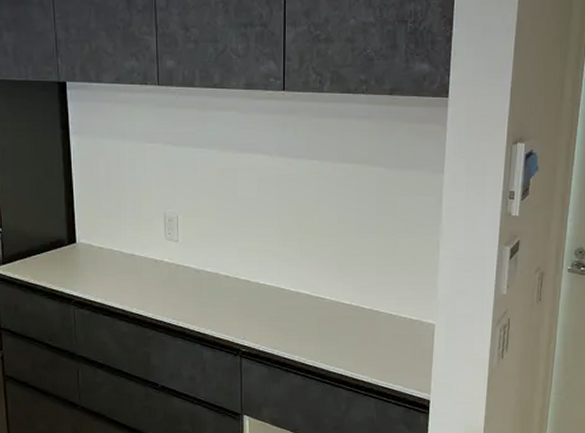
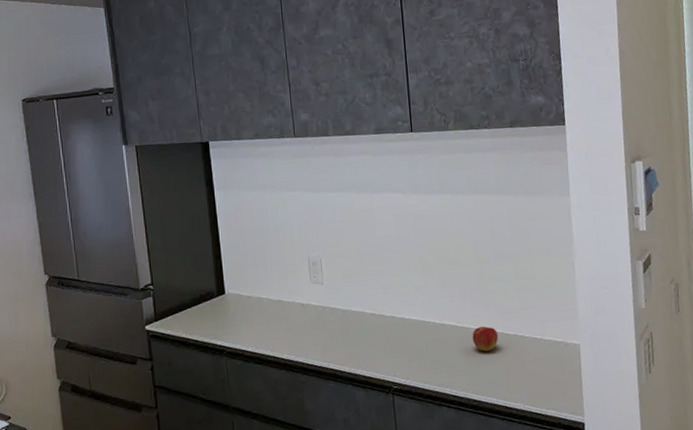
apple: none [326,298,354,323] -> present [472,326,499,352]

